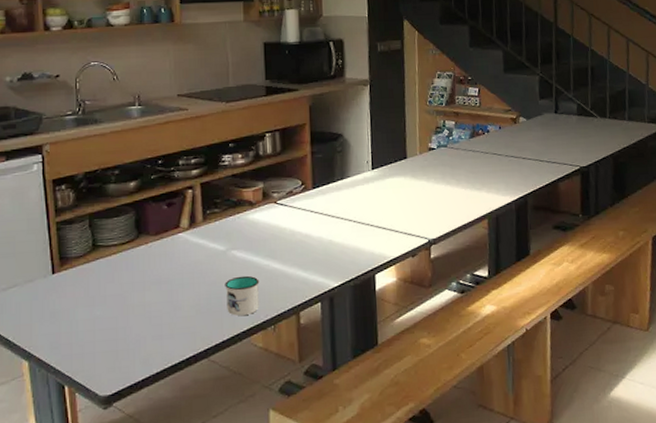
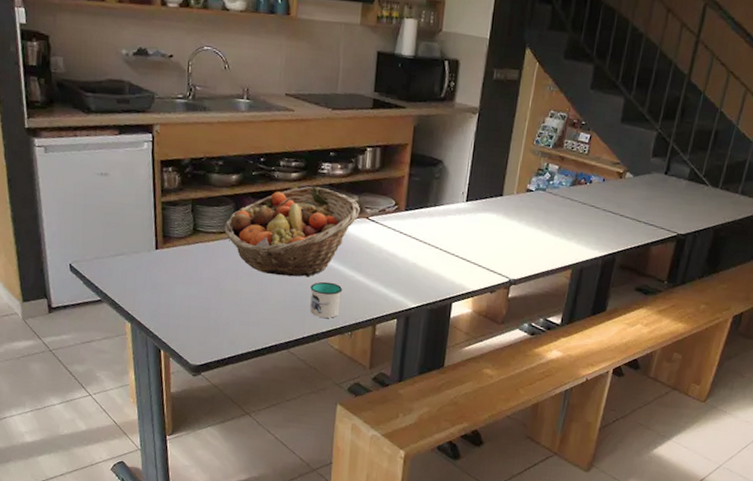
fruit basket: none [126,179,267,279] -> present [224,186,360,277]

